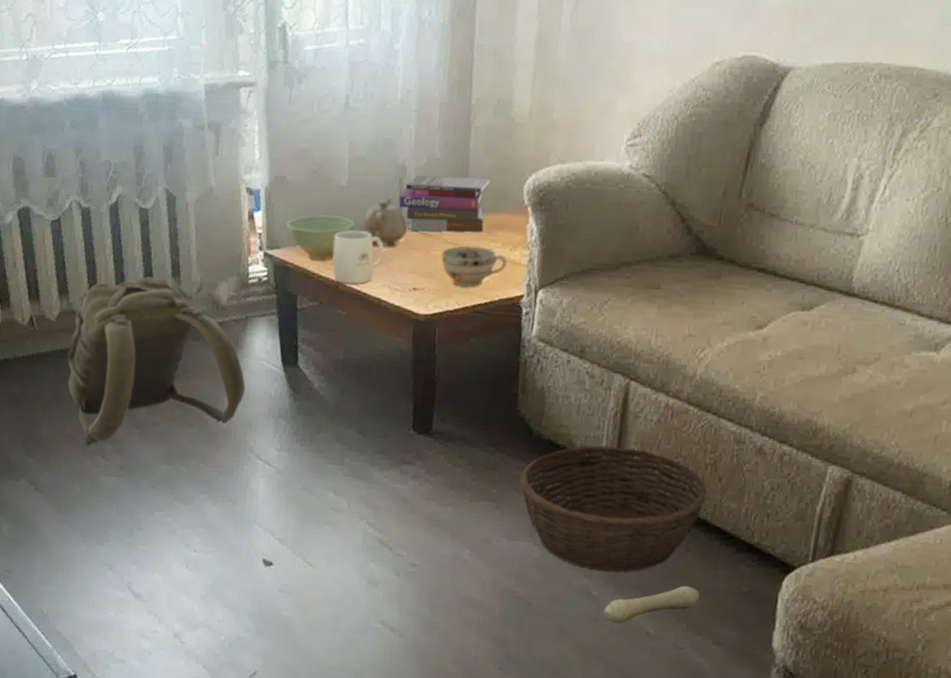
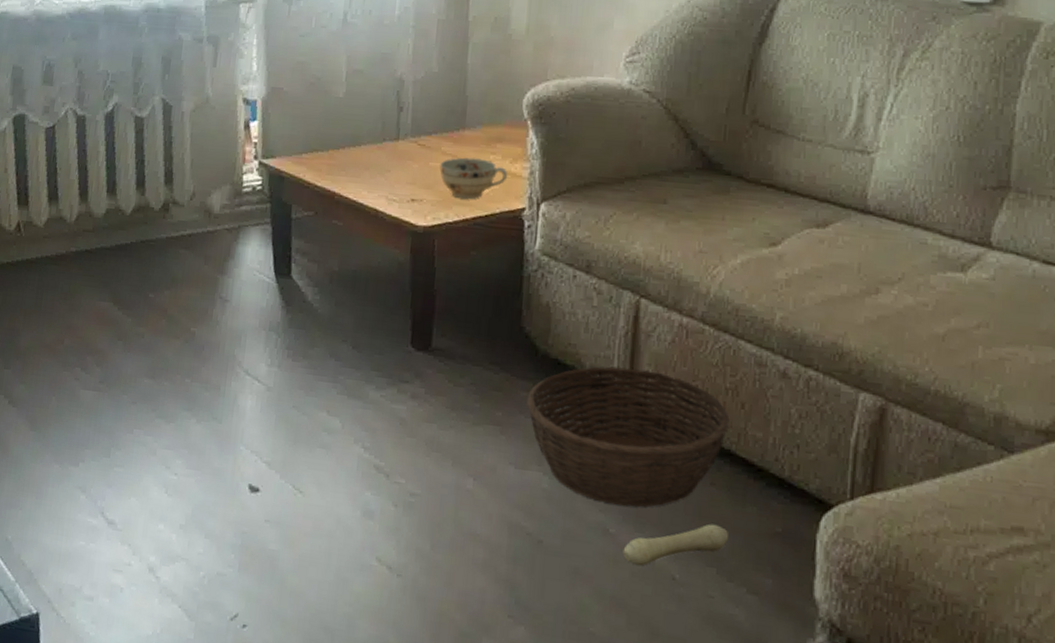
backpack: present [66,276,245,448] -> none [51,184,236,360]
bowl: present [286,214,355,261] -> none [282,125,352,171]
mug: present [332,230,384,285] -> none [328,140,381,195]
teapot: present [358,194,408,247] -> none [355,106,406,158]
books: present [398,175,491,232] -> none [396,88,489,144]

